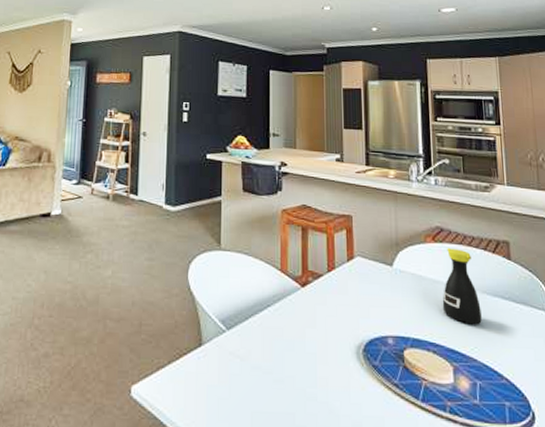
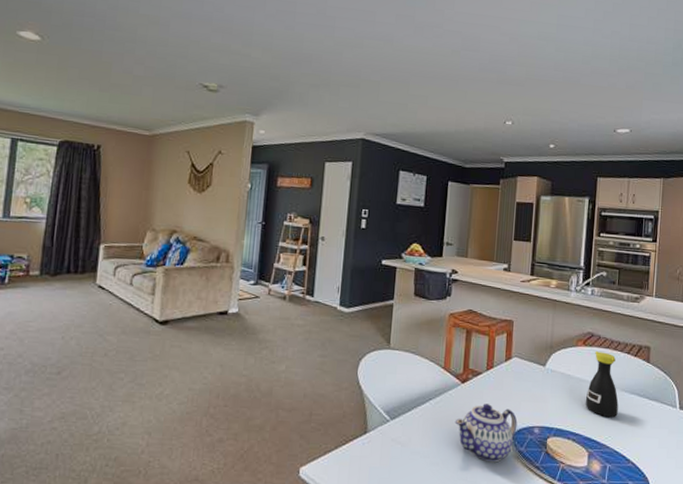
teapot: none [297,310,368,379] -> present [455,404,518,463]

